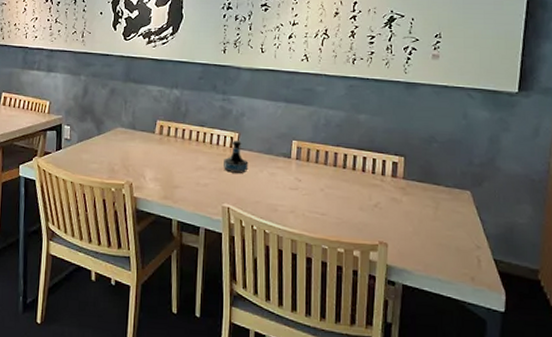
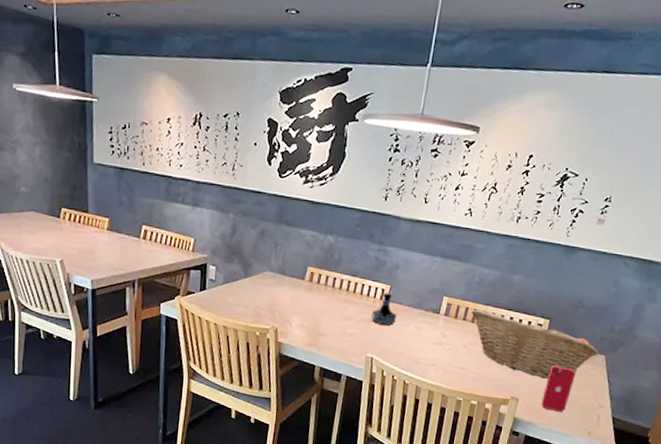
fruit basket: none [323,151,463,221] -> present [471,309,599,380]
smartphone: none [412,205,444,256] -> present [541,366,576,412]

